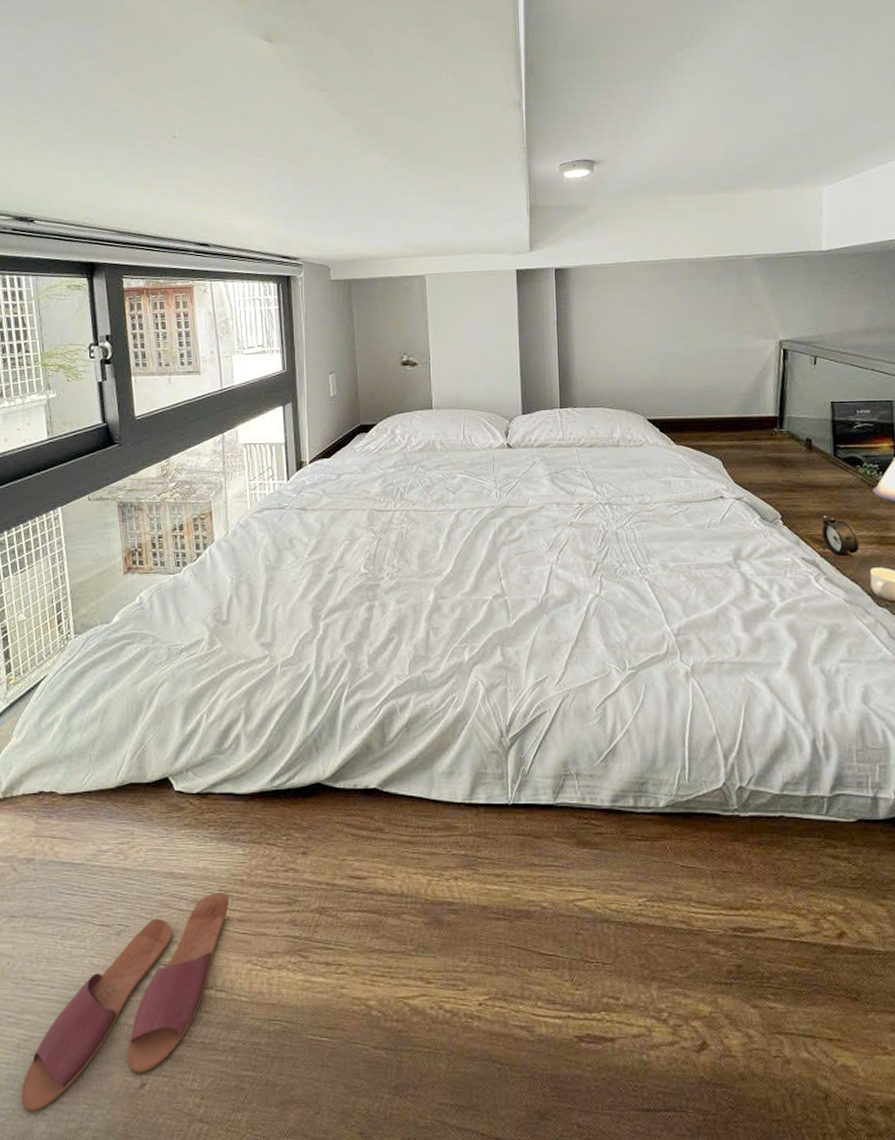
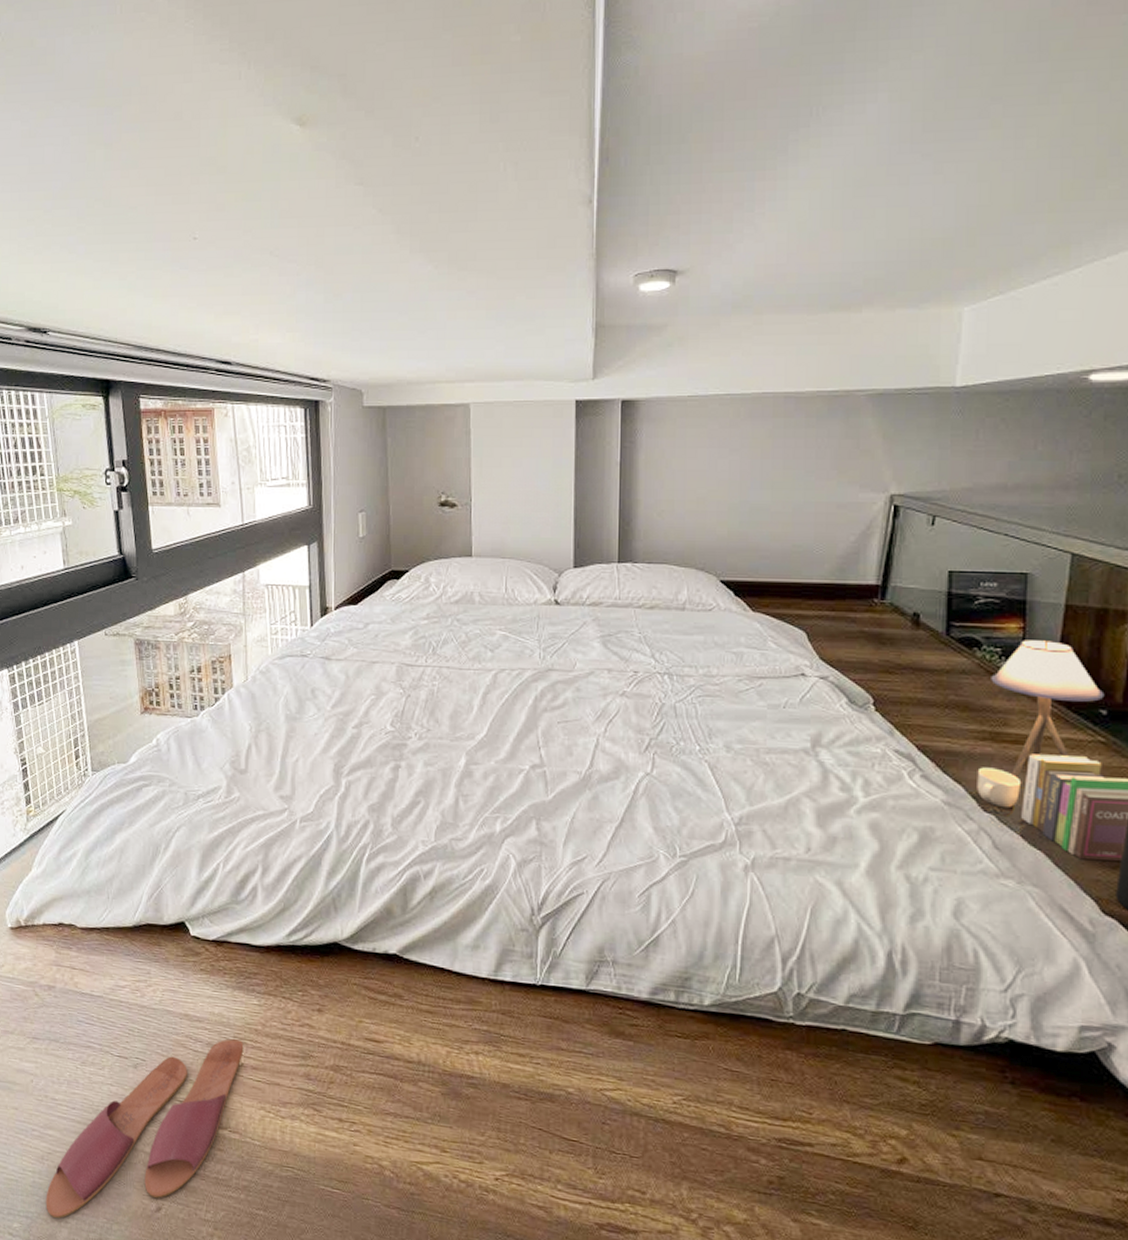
alarm clock: present [821,516,860,558] -> none [922,704,967,755]

